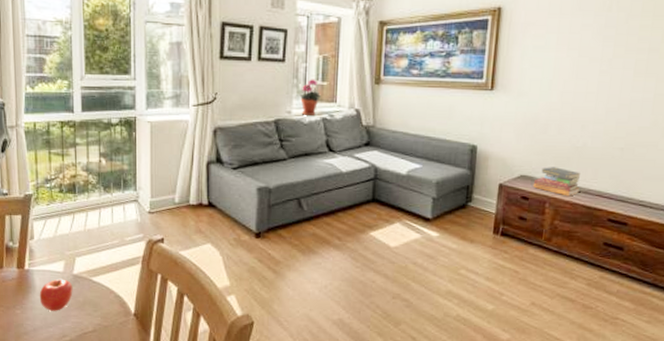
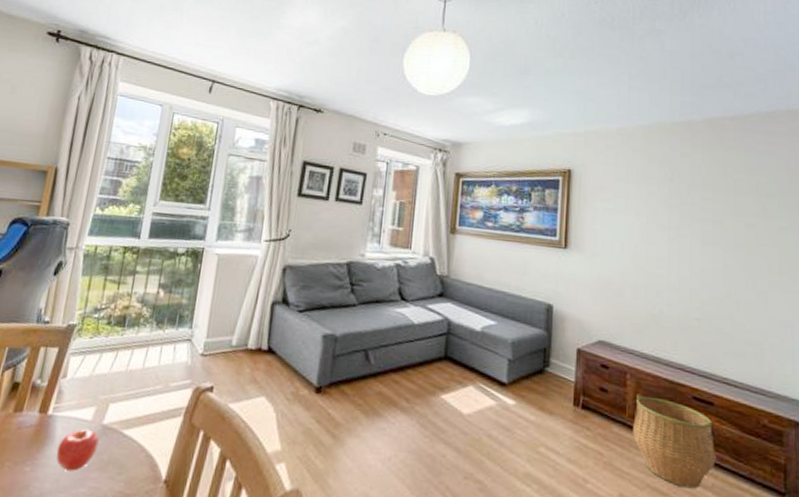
potted plant: present [299,79,321,115] -> none [374,223,396,261]
books: present [533,167,580,197] -> none [612,333,660,368]
basket: none [547,220,625,295] -> present [633,393,716,489]

